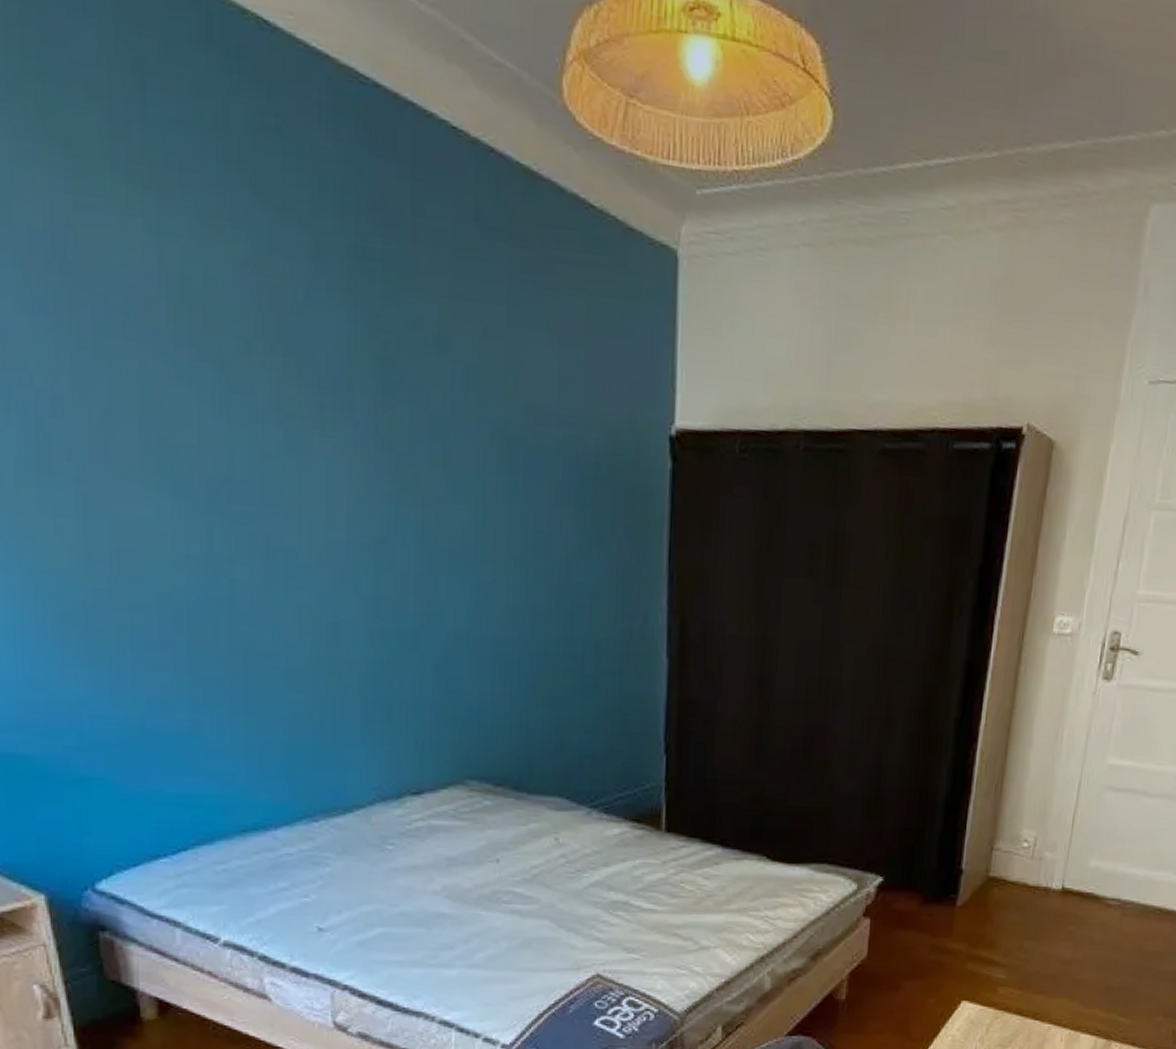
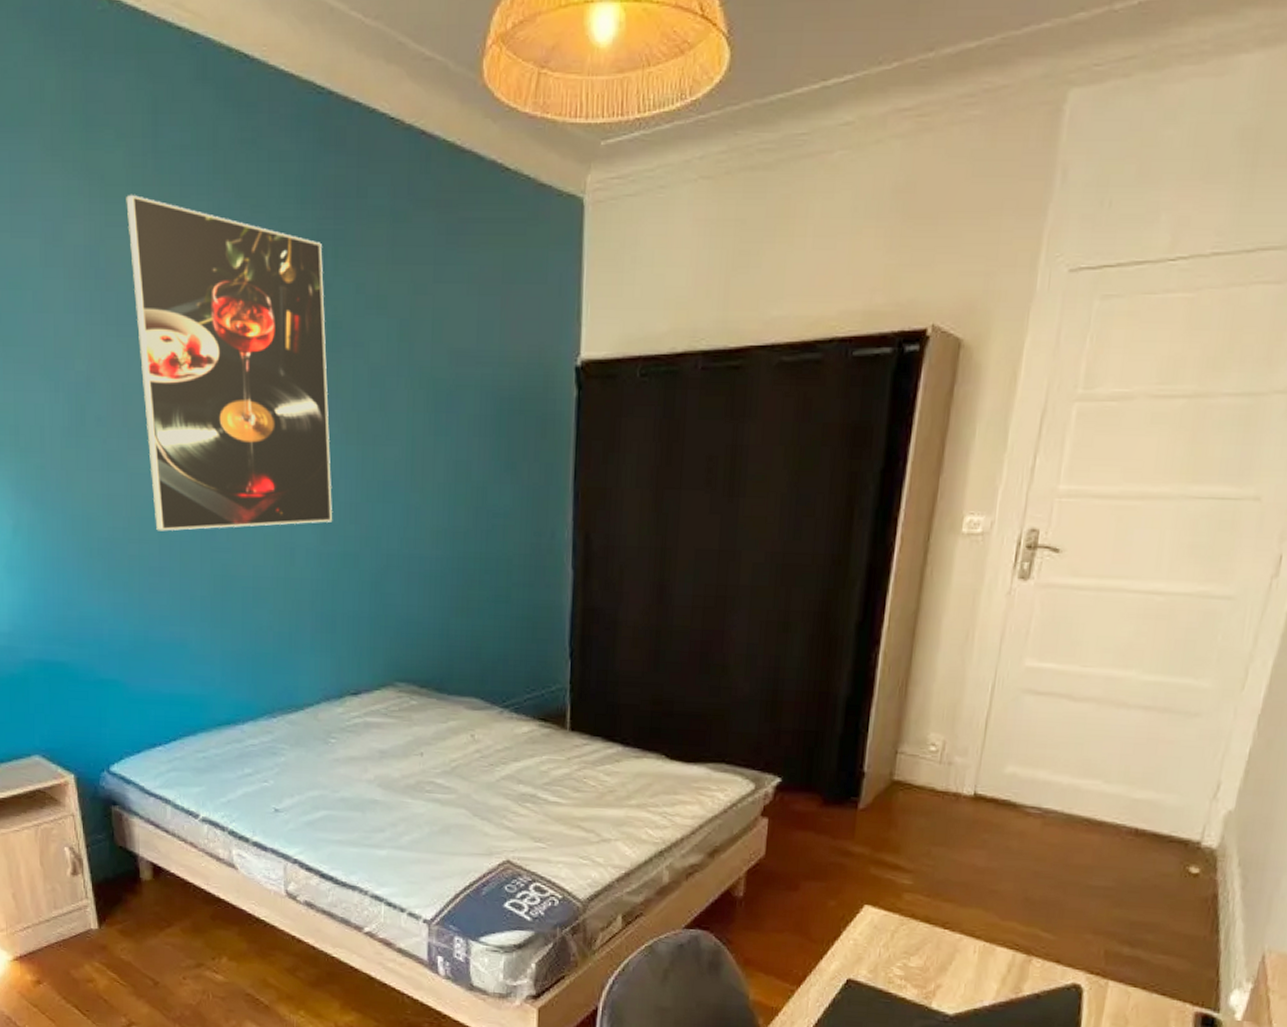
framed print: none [102,171,386,597] -> present [126,194,332,531]

